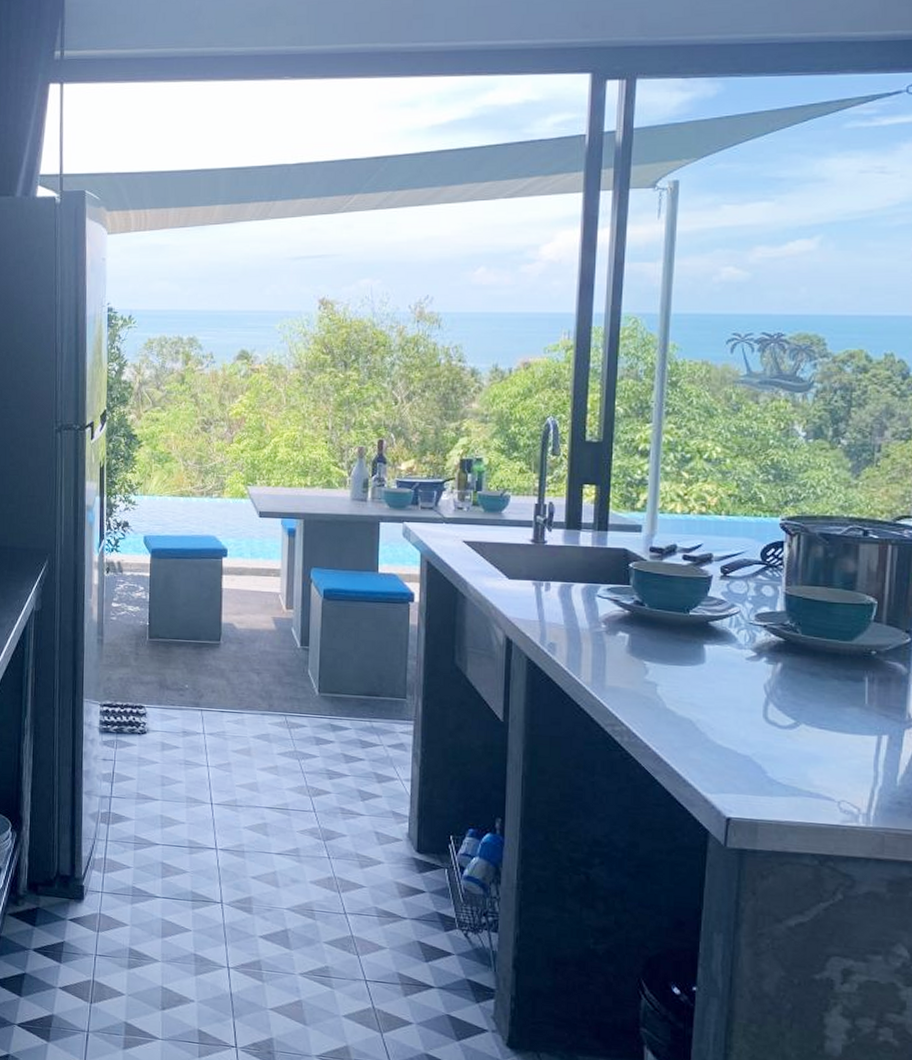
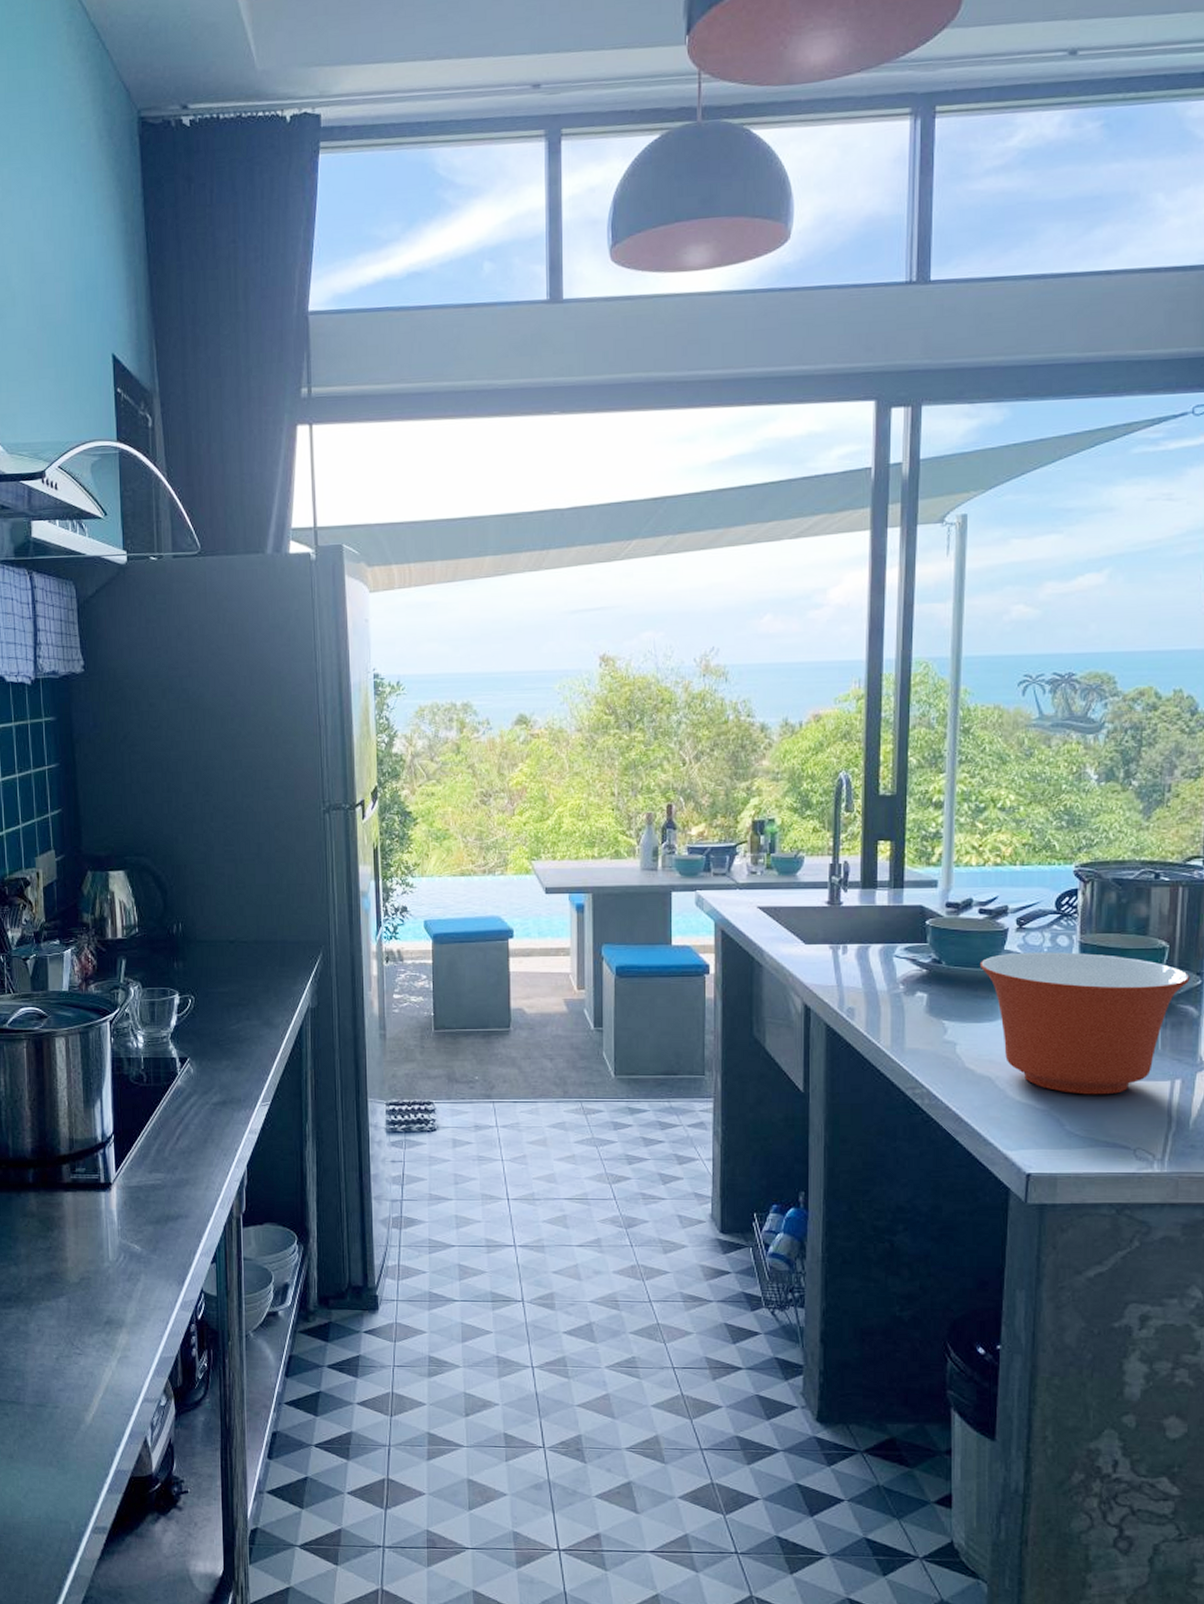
mixing bowl: none [682,599,899,745] -> present [979,952,1190,1095]

